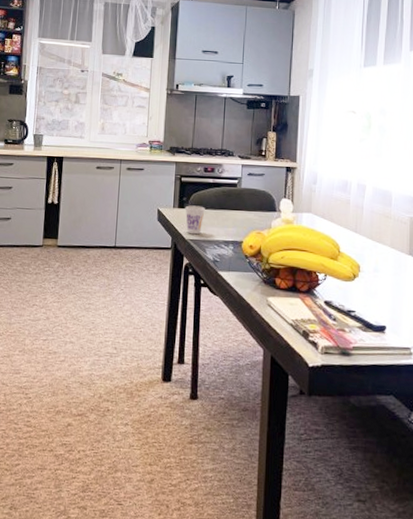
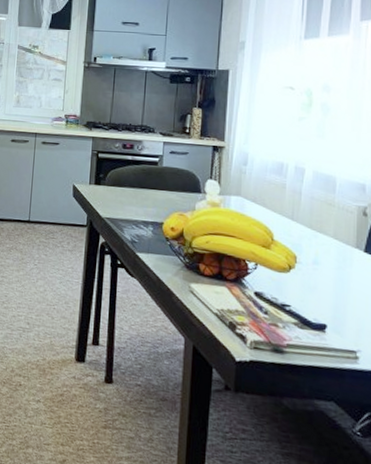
cup: present [185,205,205,235] -> none [102,182,123,213]

